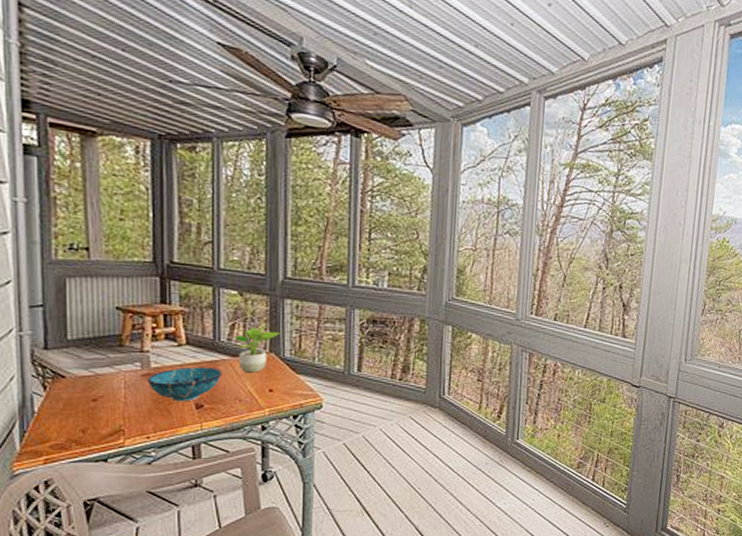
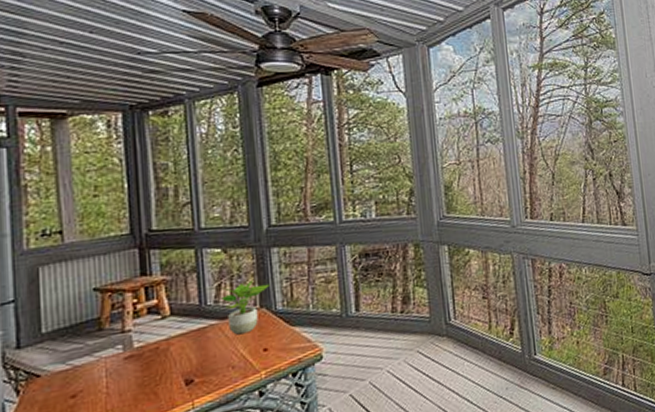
decorative bowl: present [146,367,223,402] -> none [130,335,212,382]

